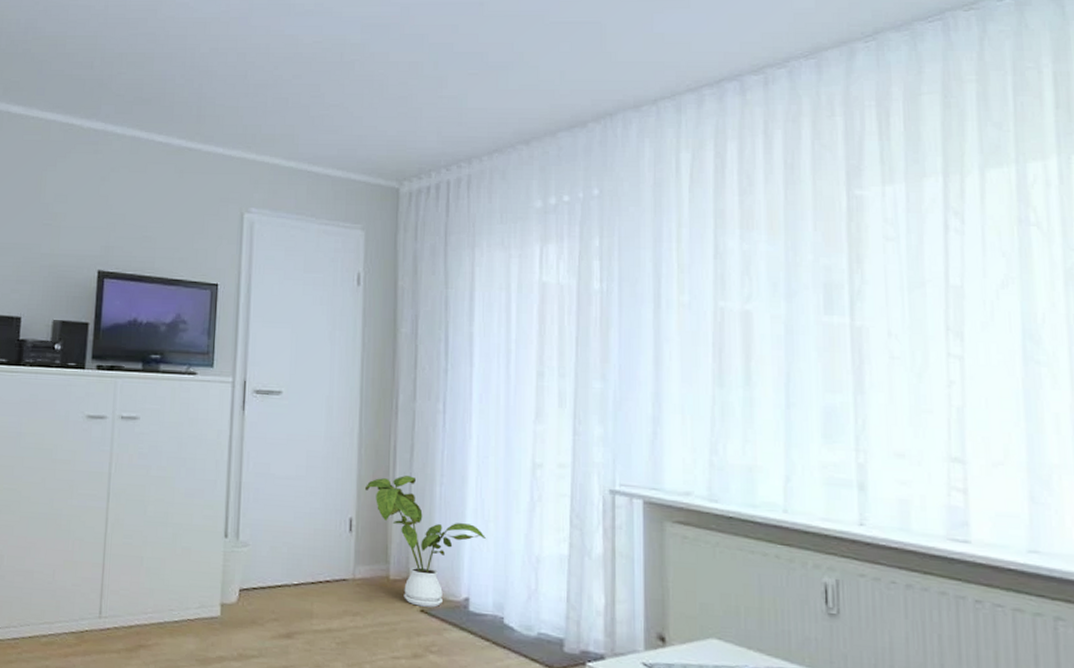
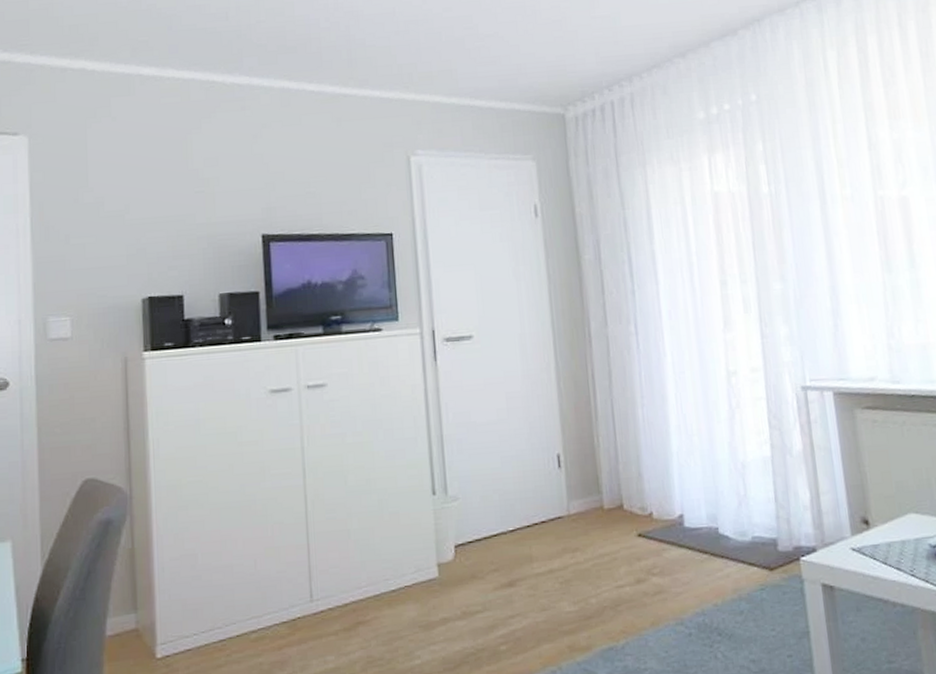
house plant: present [364,475,487,608] -> none [568,401,693,531]

